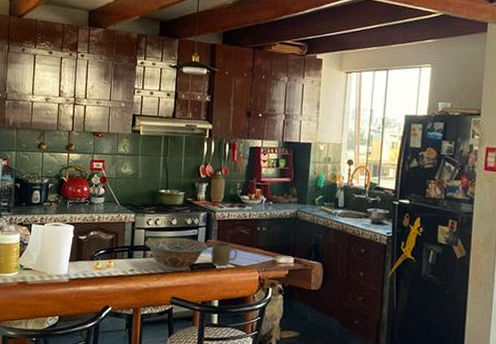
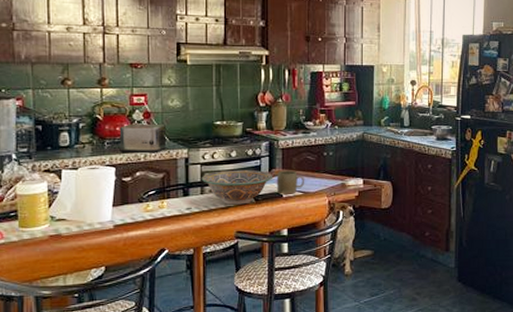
toaster: none [79,186,119,216] -> present [119,123,167,154]

